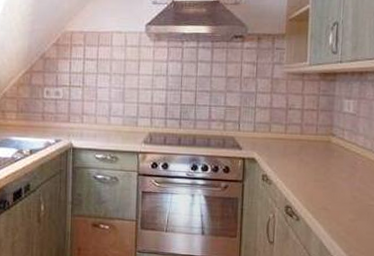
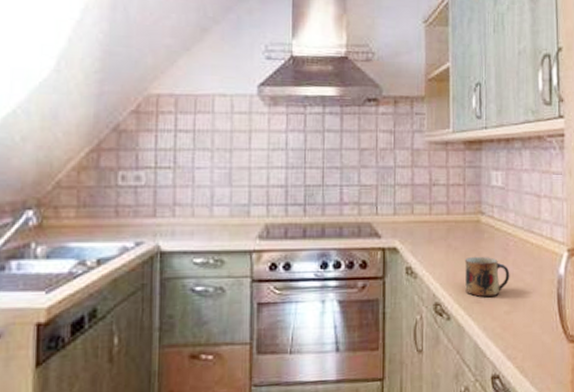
mug: none [314,170,357,206] -> present [464,256,510,298]

